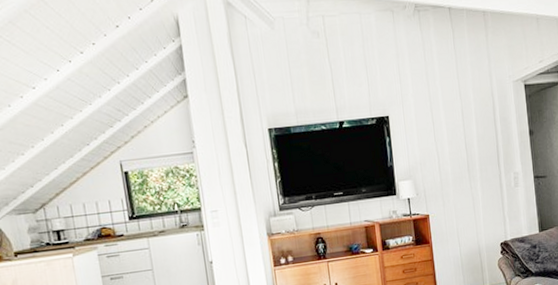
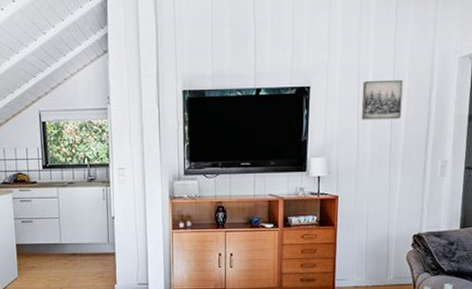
wall art: none [435,103,473,143] -> present [361,79,403,120]

